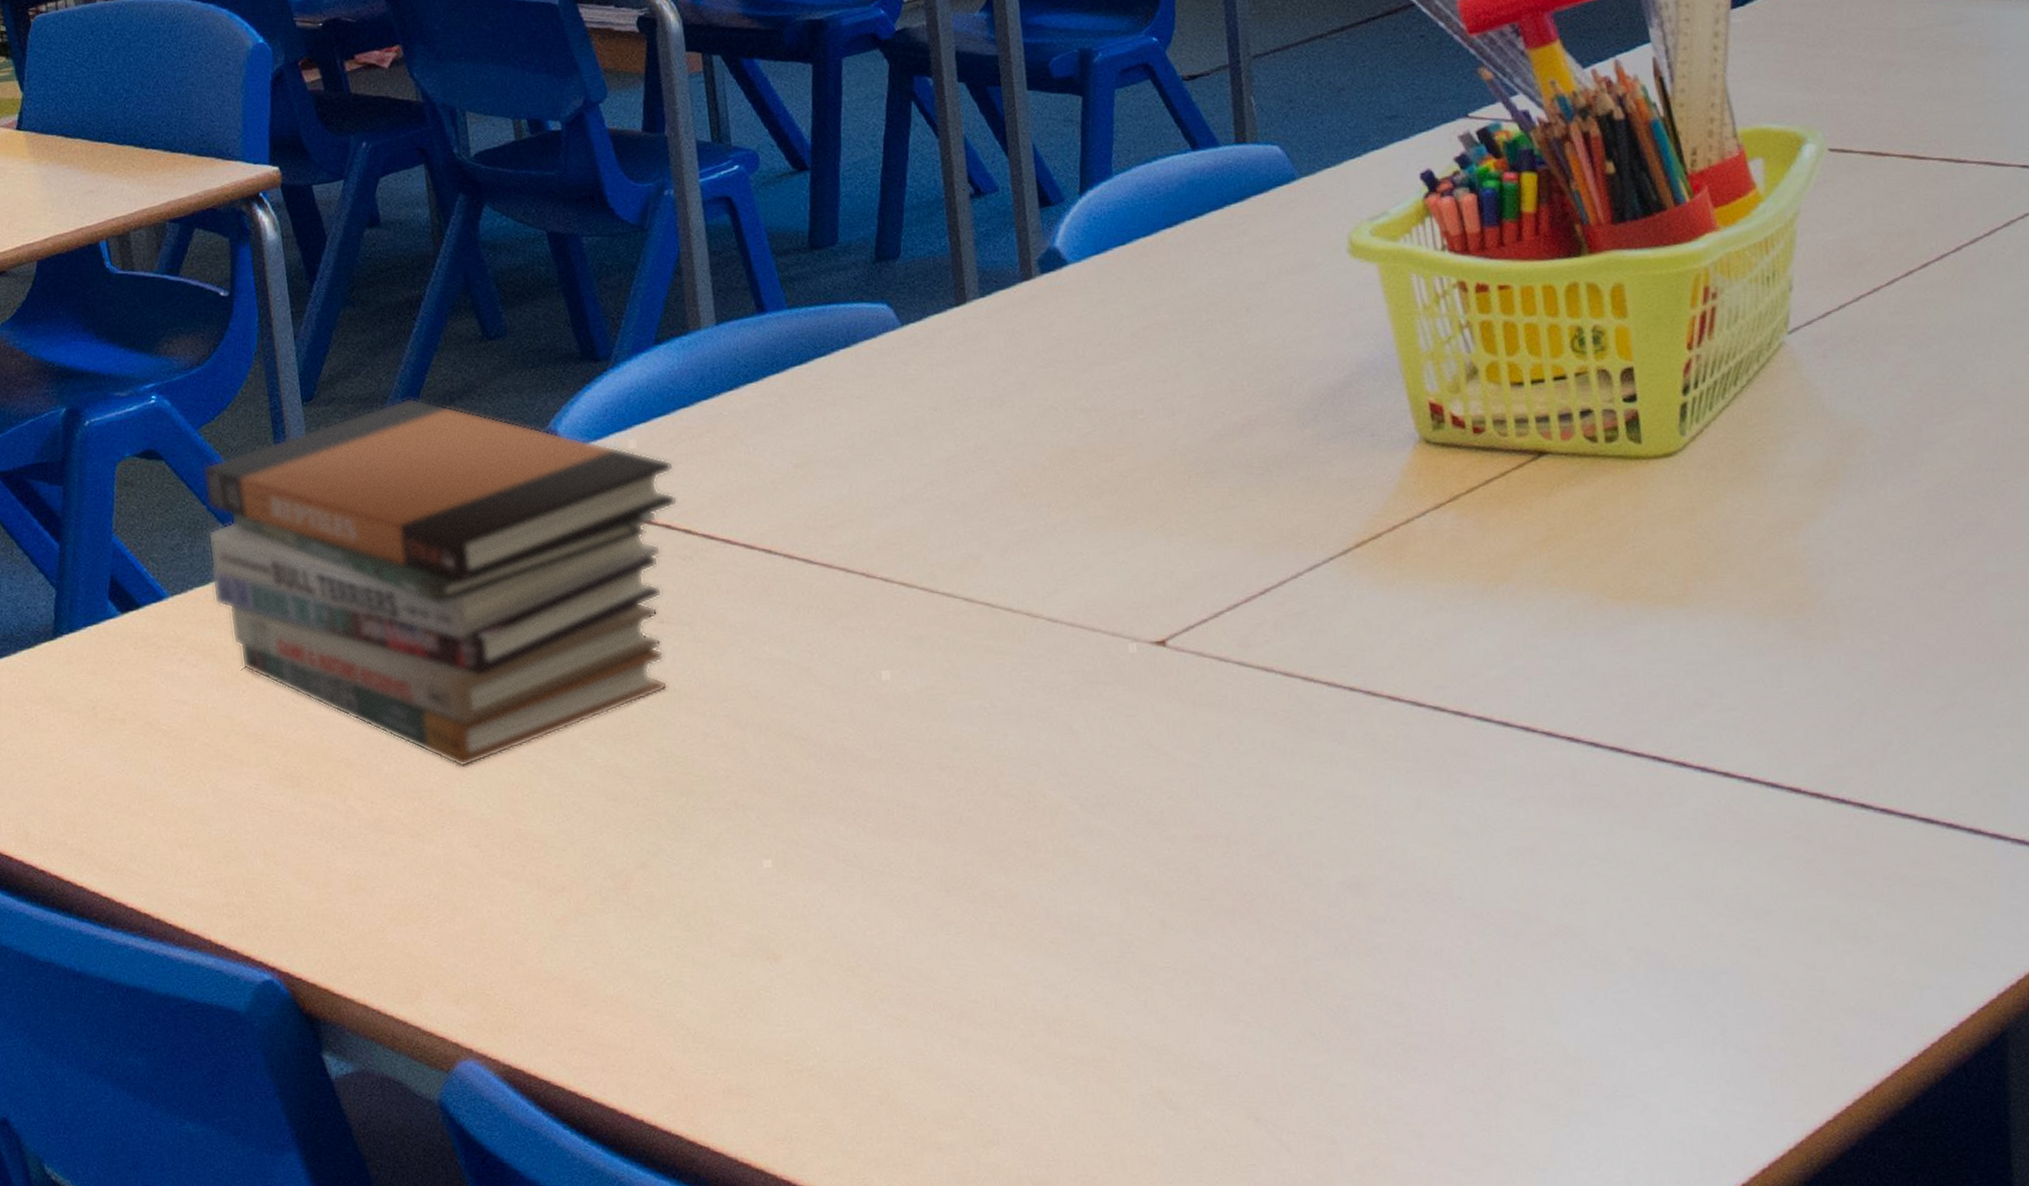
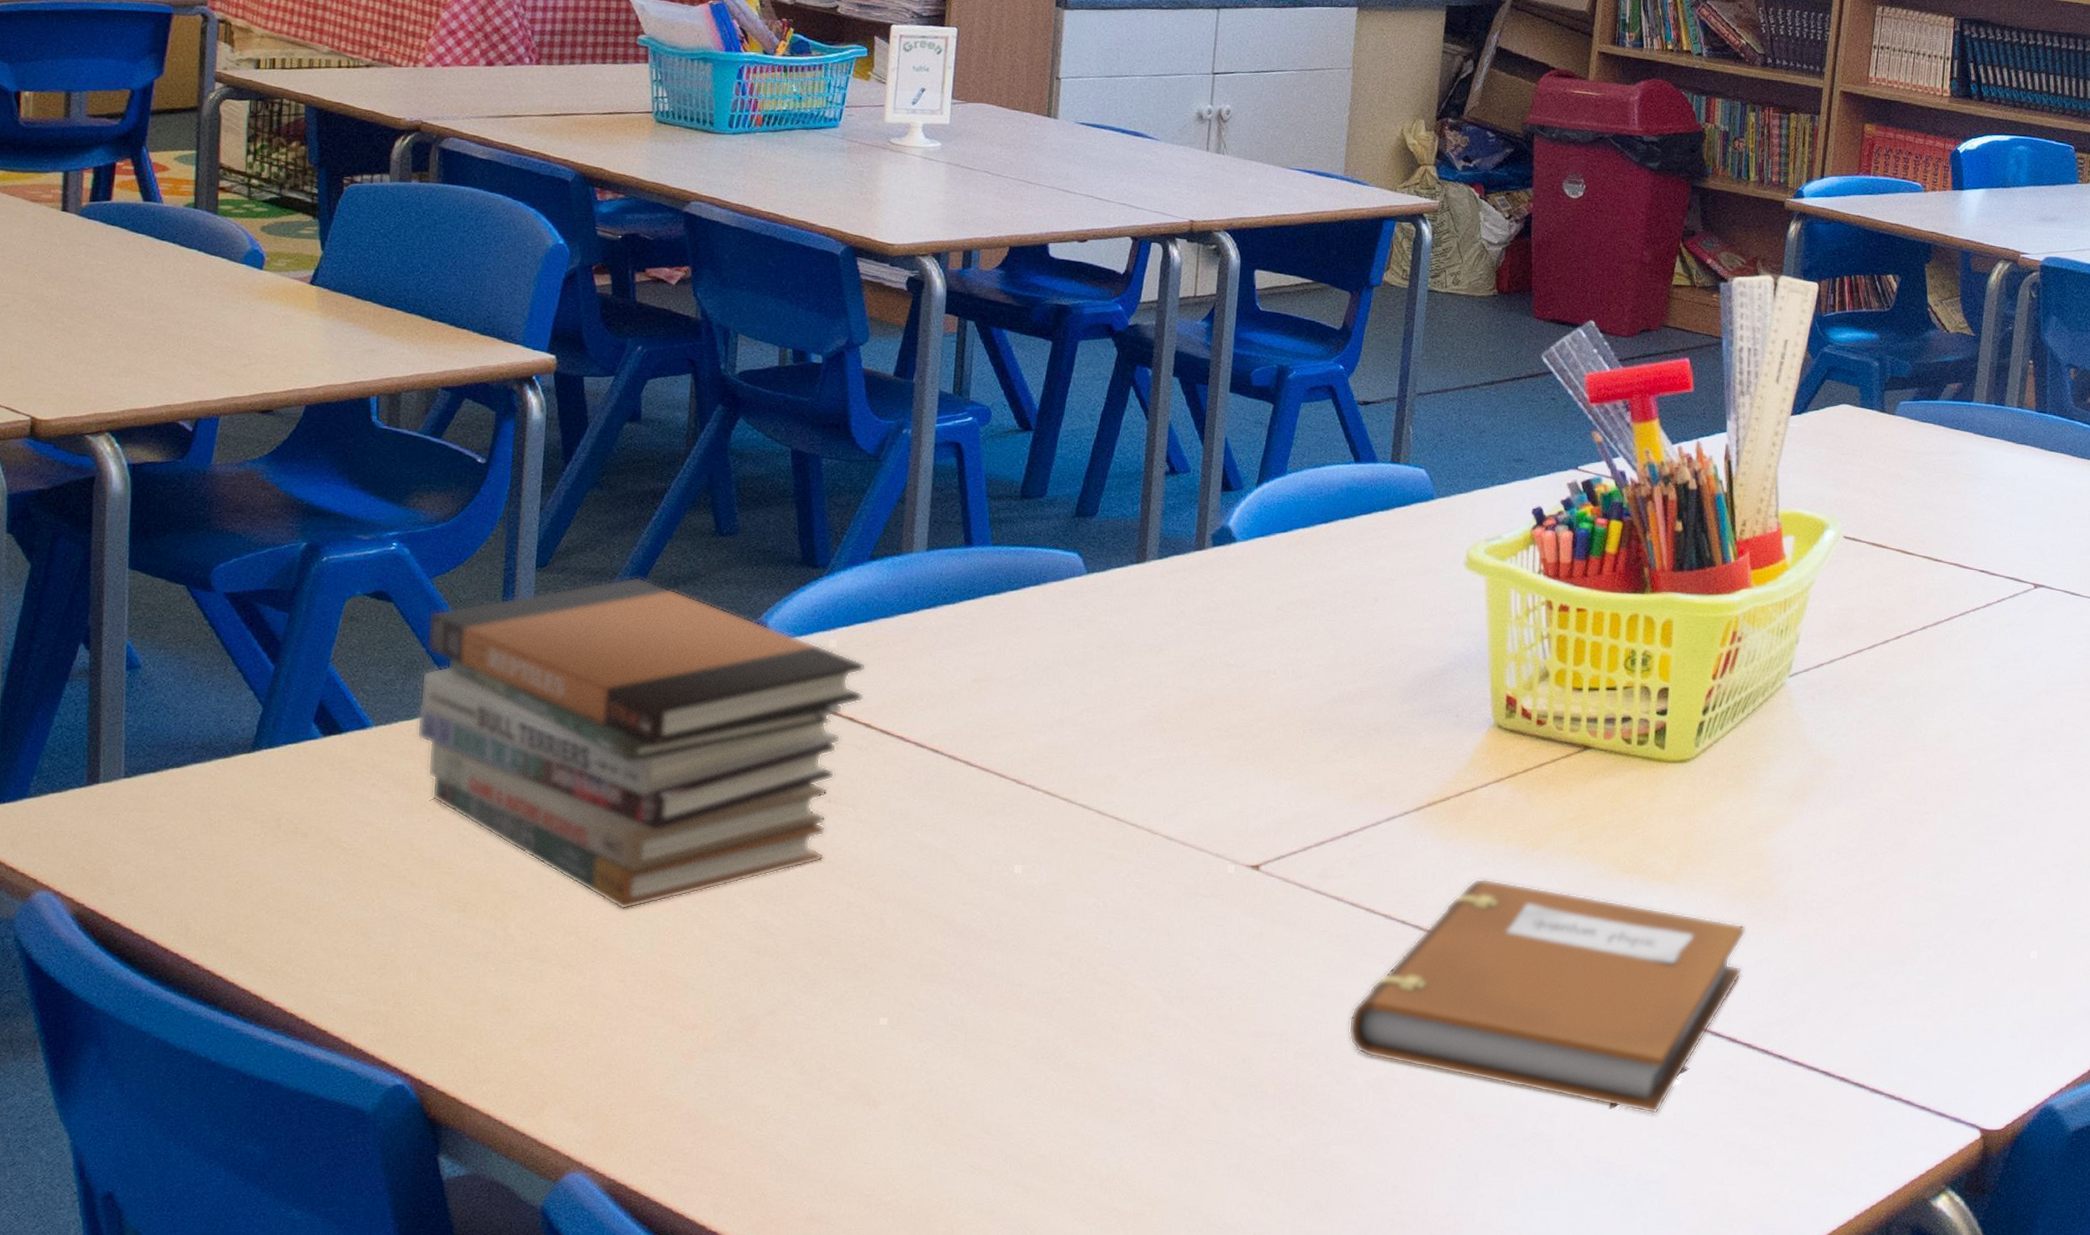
notebook: none [1306,625,1792,891] -> present [1348,878,1746,1115]

